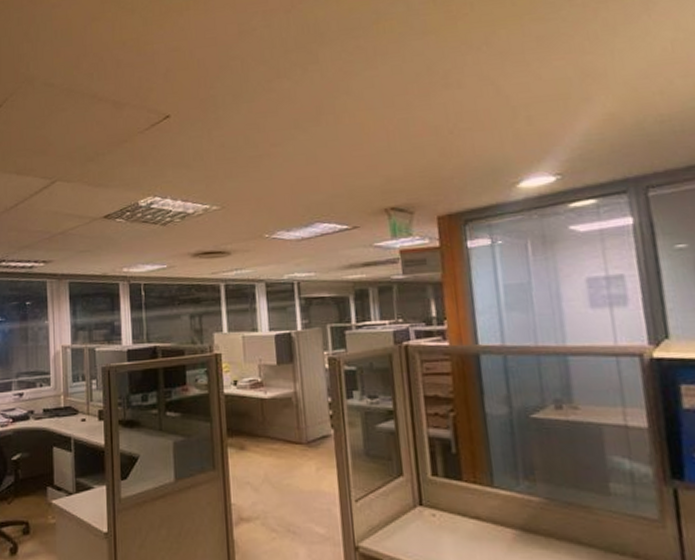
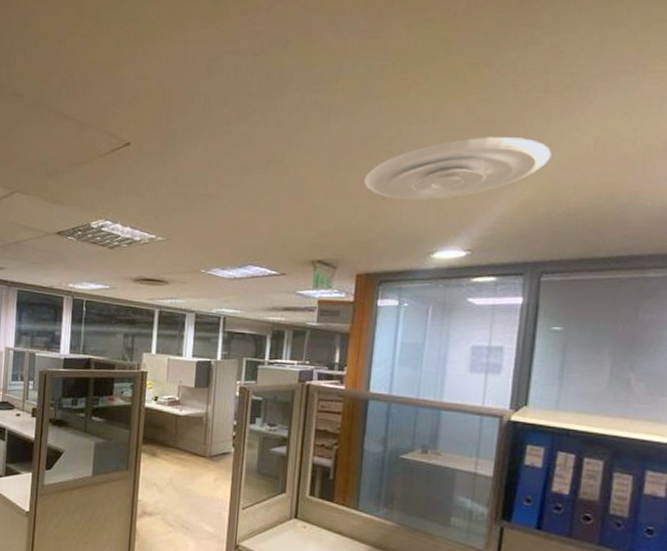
ceiling vent: none [425,50,627,132] -> present [364,137,551,200]

